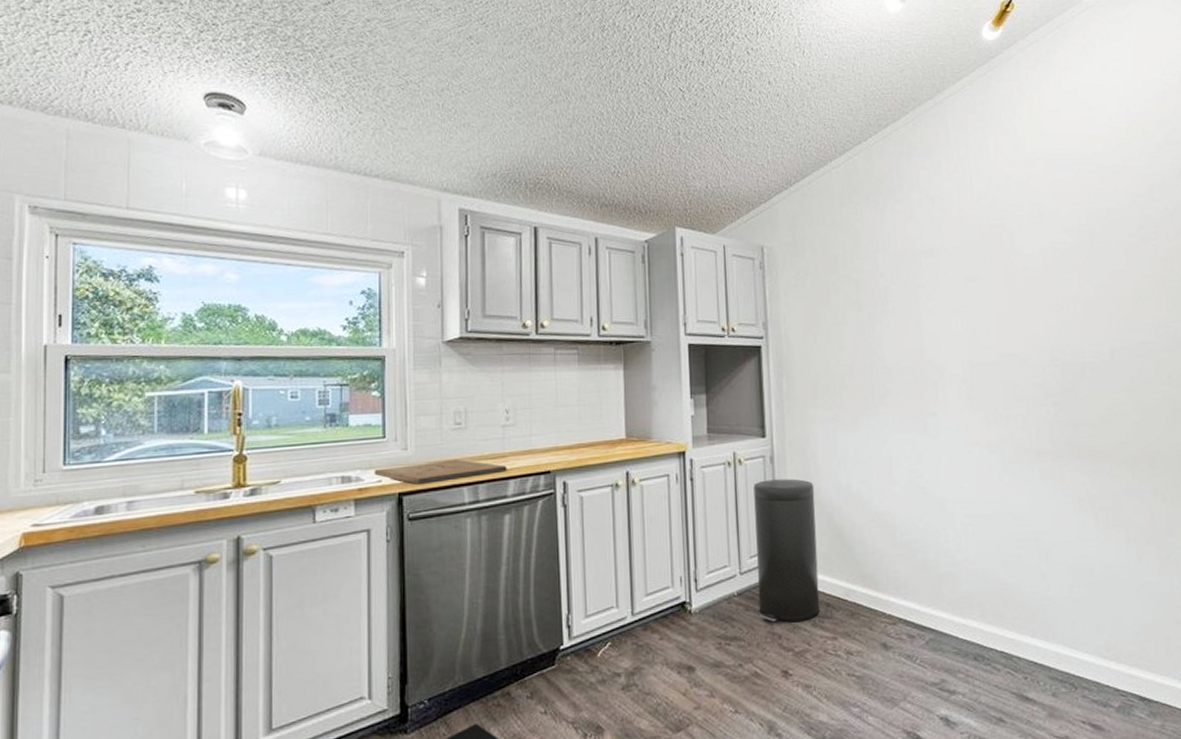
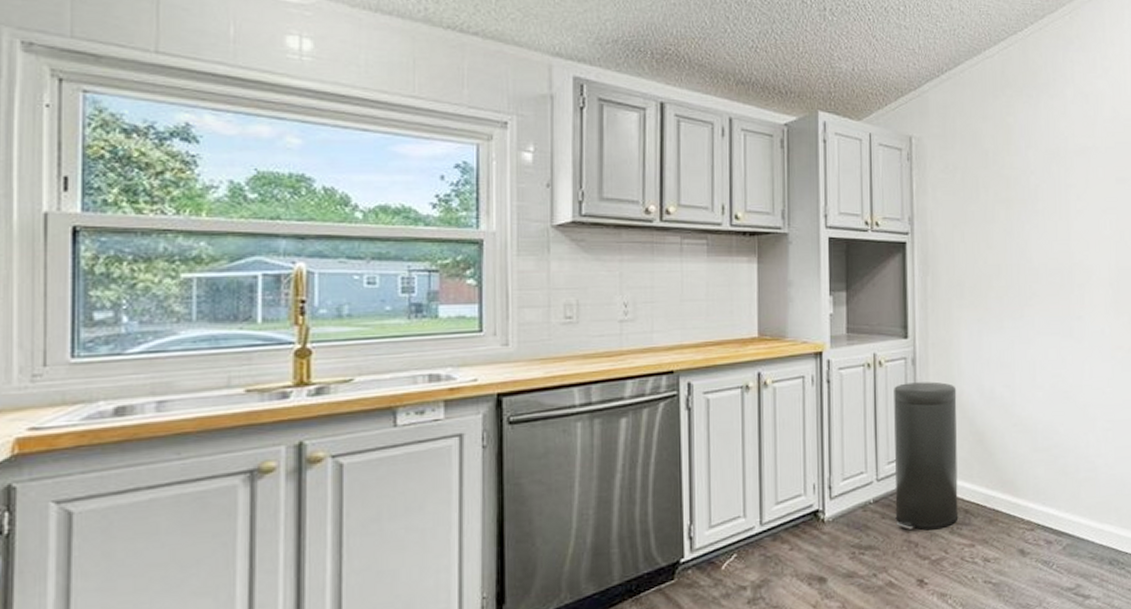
cutting board: present [374,459,507,485] -> none [468,356,624,384]

